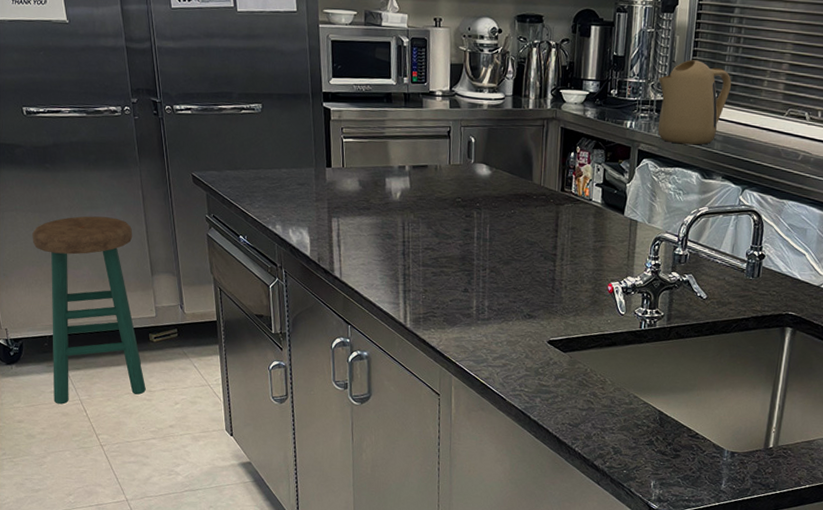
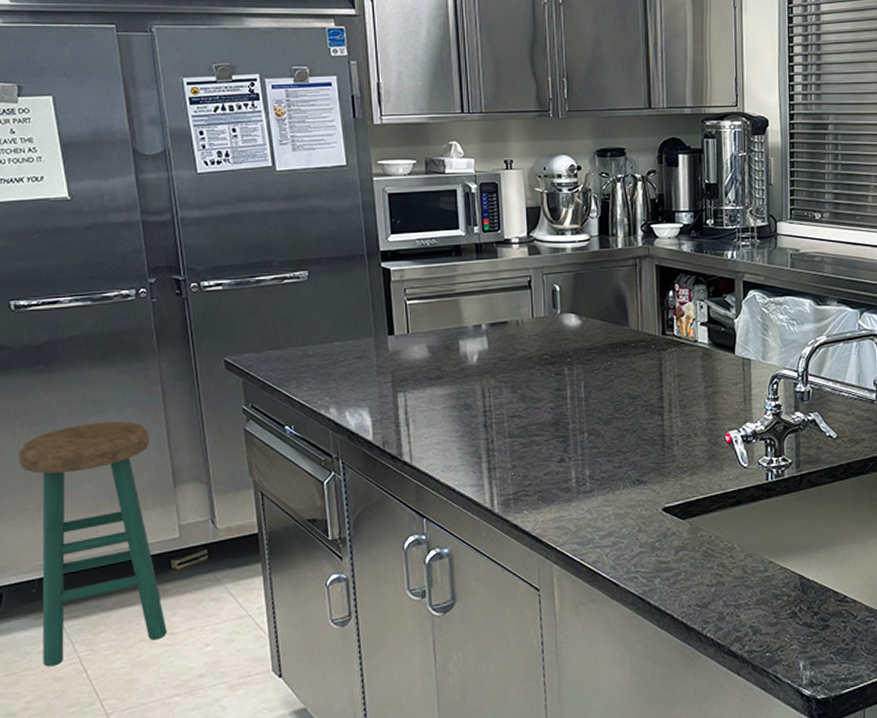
kettle: present [657,60,732,145] -> none [756,181,835,271]

